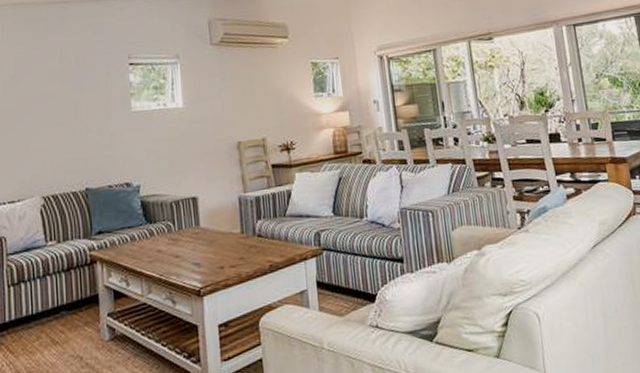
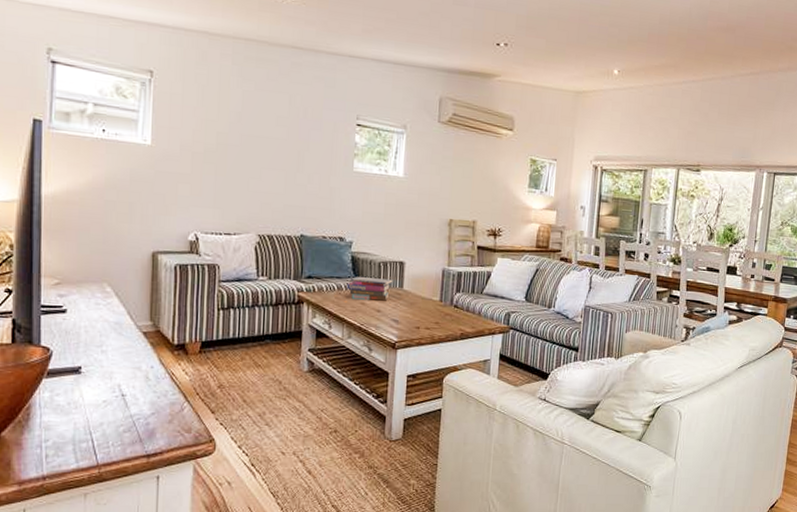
books: none [139,218,188,250] -> present [346,276,393,302]

